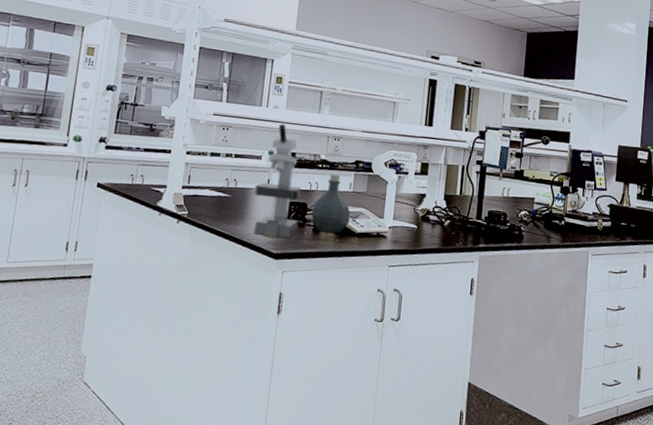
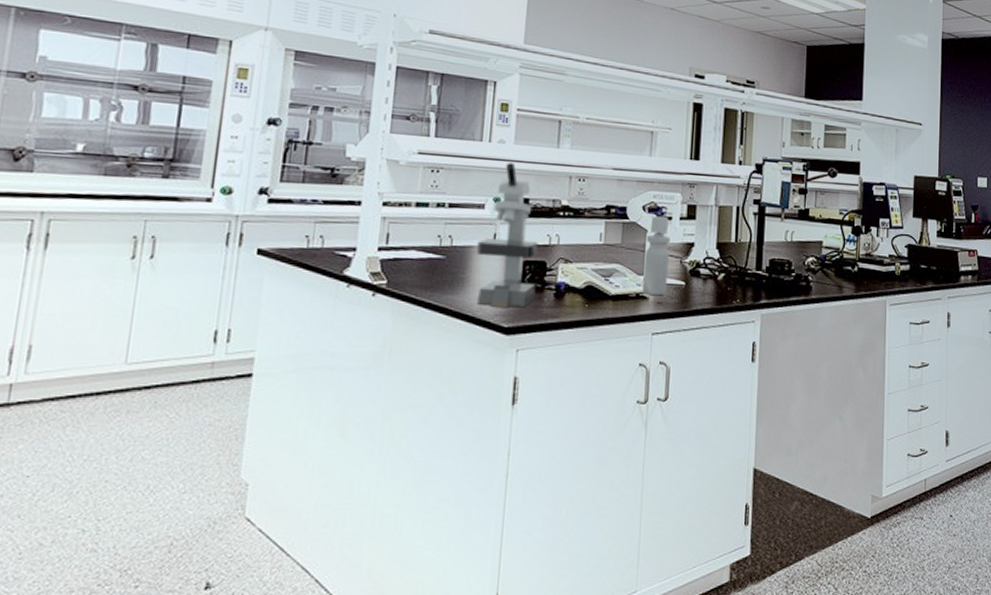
flask: present [311,174,351,234] -> none [552,223,602,298]
spray bottle: none [382,170,406,236] -> present [642,216,670,296]

